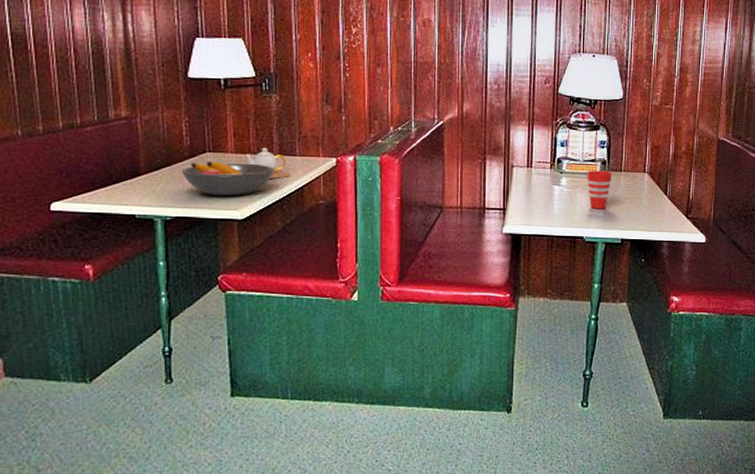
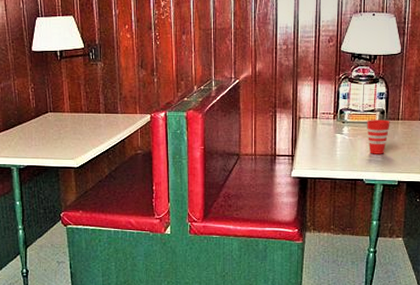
fruit bowl: present [181,161,275,196] -> none [30,119,102,148]
teapot: present [245,147,292,179] -> none [78,107,115,133]

